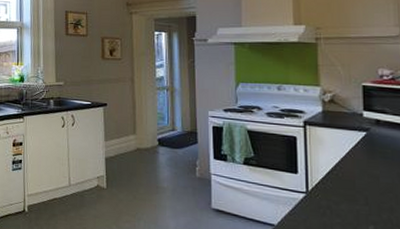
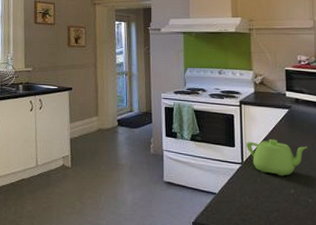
teapot: none [311,166,392,210] -> present [245,139,308,177]

